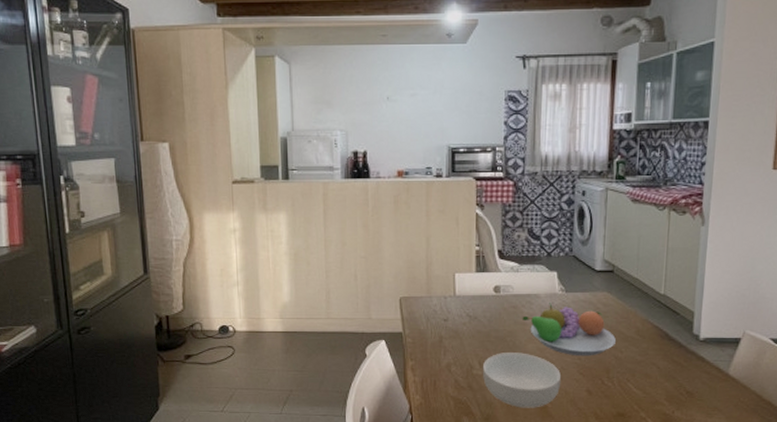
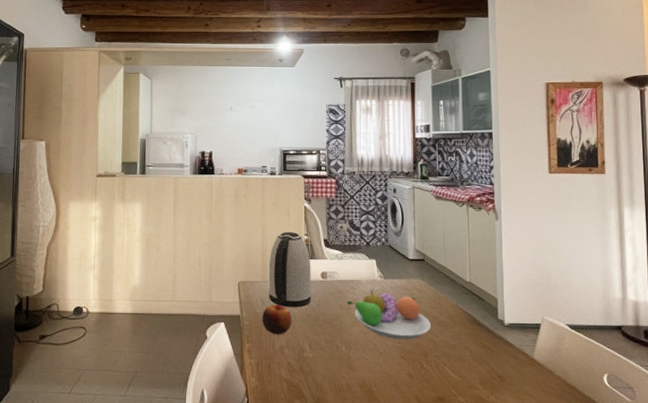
apple: none [427,322,459,352] -> present [262,305,291,335]
kettle: none [434,243,483,324] -> present [268,232,311,308]
cereal bowl: present [482,353,562,408] -> none [312,336,385,392]

